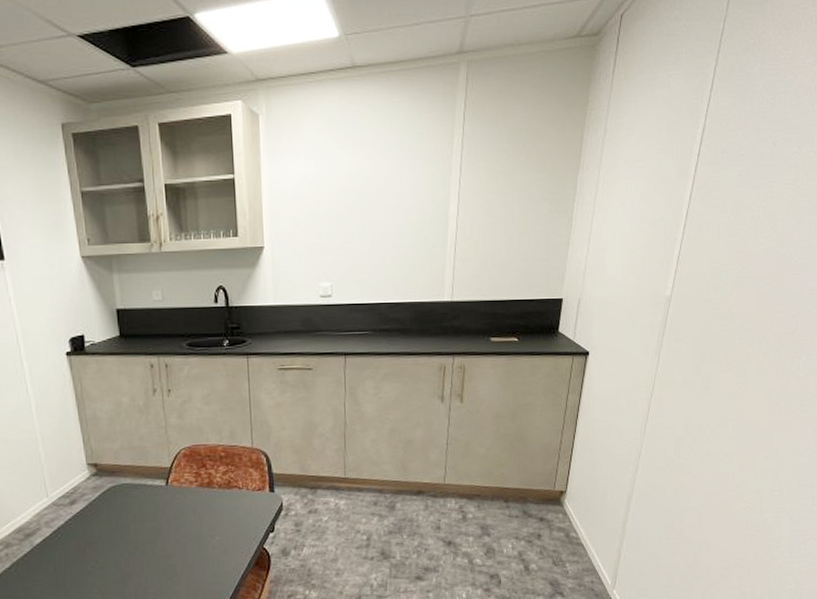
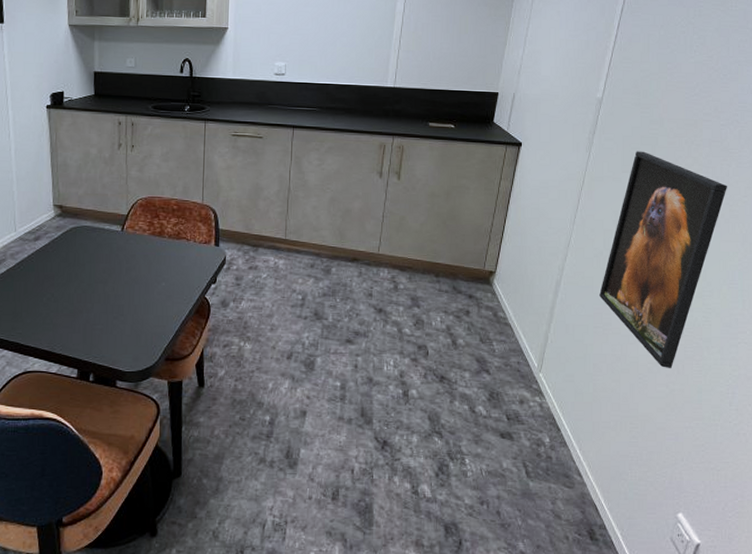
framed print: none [671,350,798,573] -> present [599,151,727,369]

